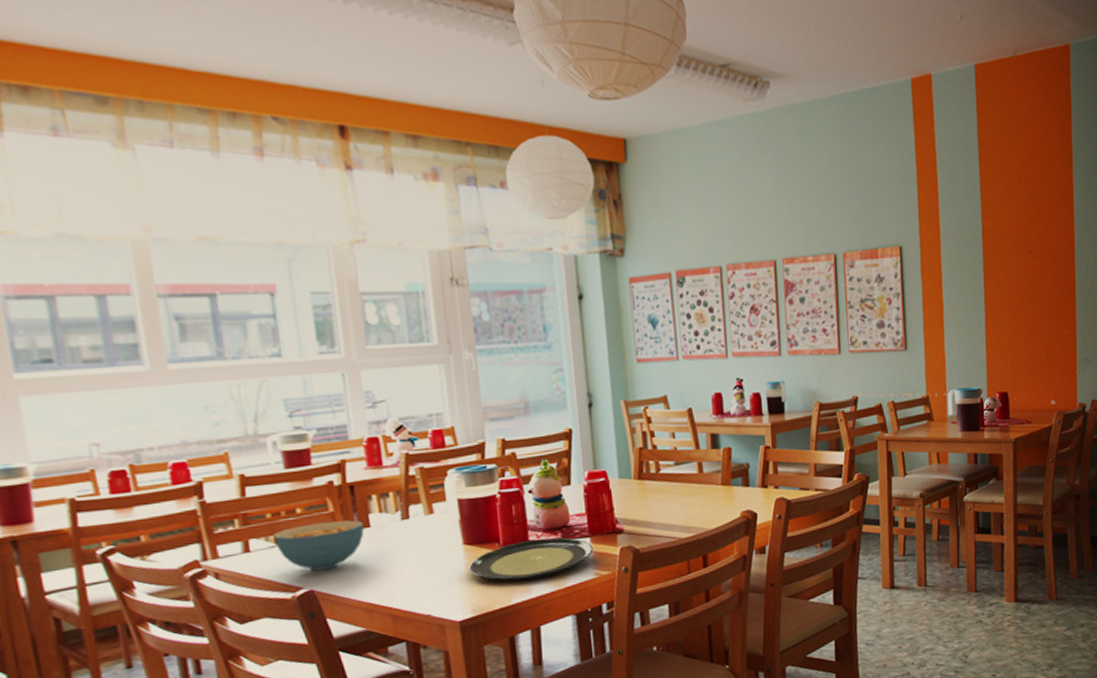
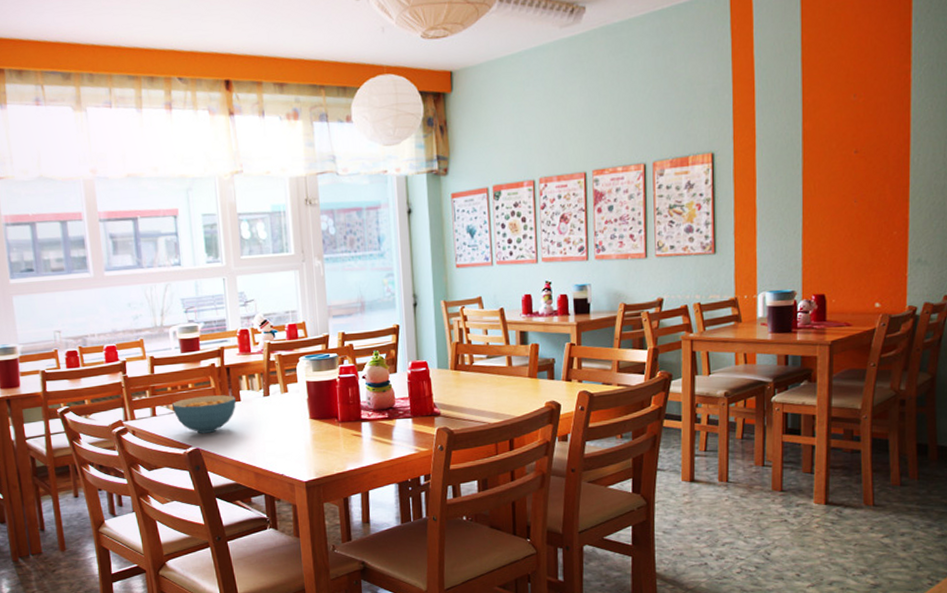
plate: present [467,537,593,581] -> none [313,417,414,452]

